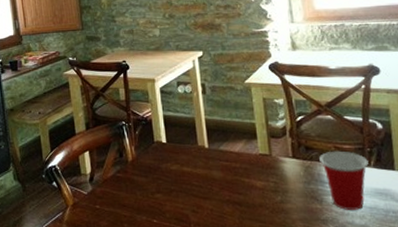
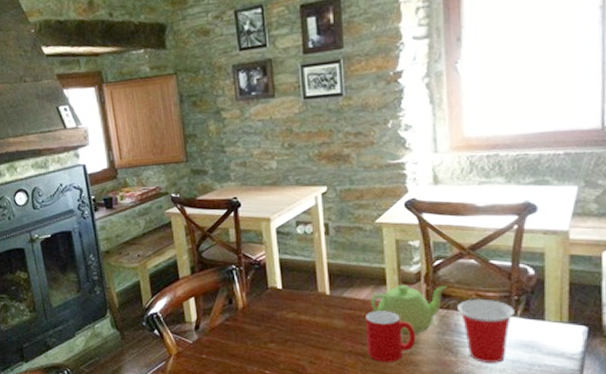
cup: none [240,162,285,210] -> present [366,311,416,362]
teapot: none [244,138,310,184] -> present [371,284,447,334]

